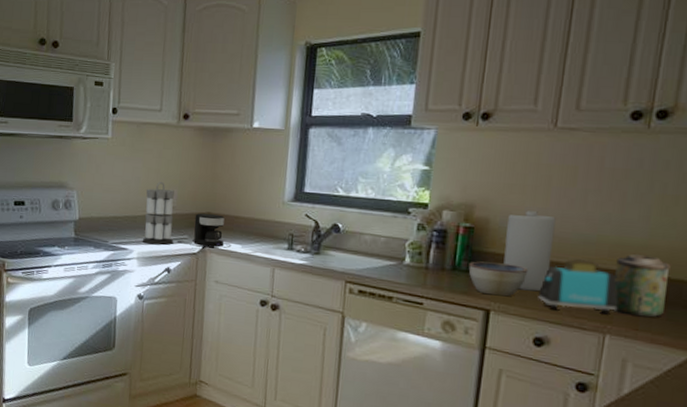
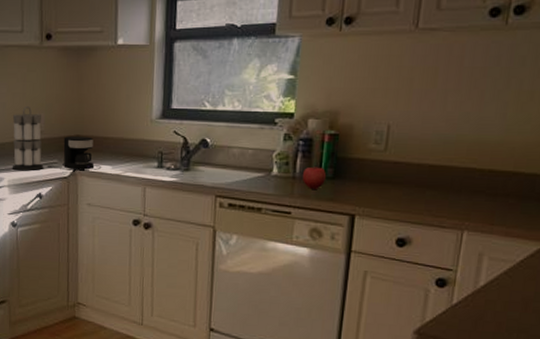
fruit: none [436,257,460,282] -> present [303,165,326,189]
bowl: present [468,261,529,297] -> none [334,167,391,201]
paper towel holder: present [503,210,556,292] -> none [367,114,417,194]
toaster: present [538,259,618,315] -> none [400,160,476,212]
canister: present [613,254,671,318] -> none [470,152,525,212]

